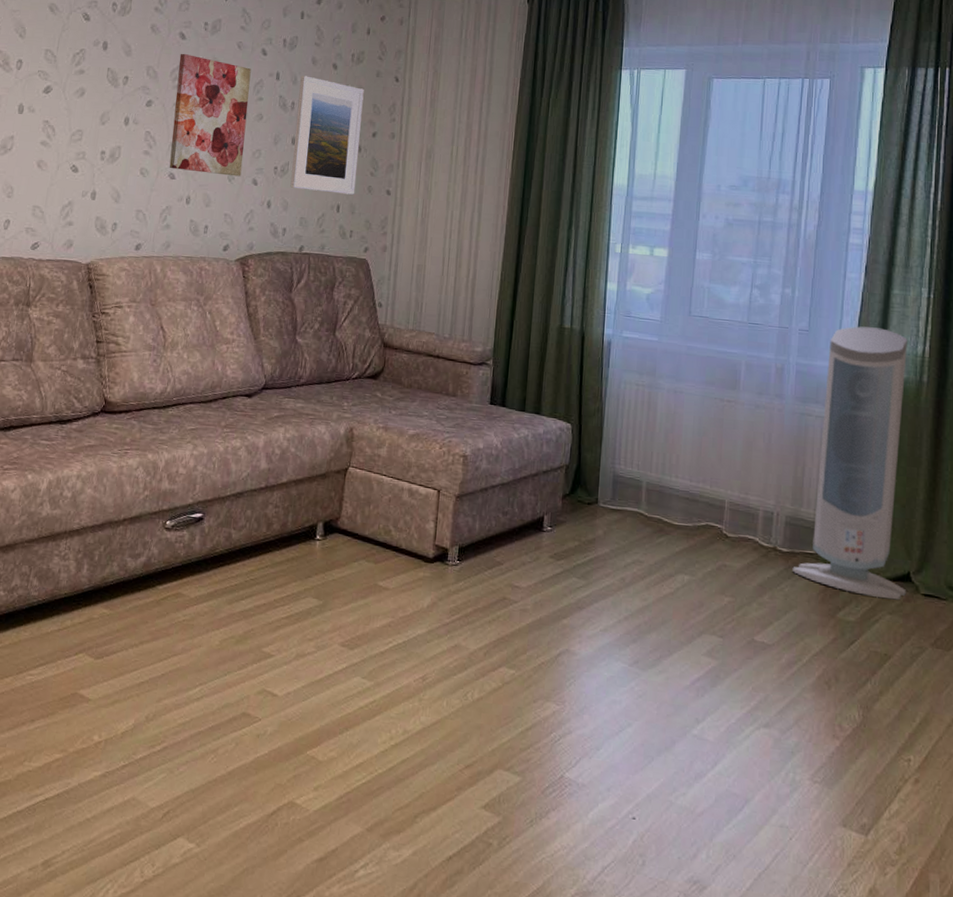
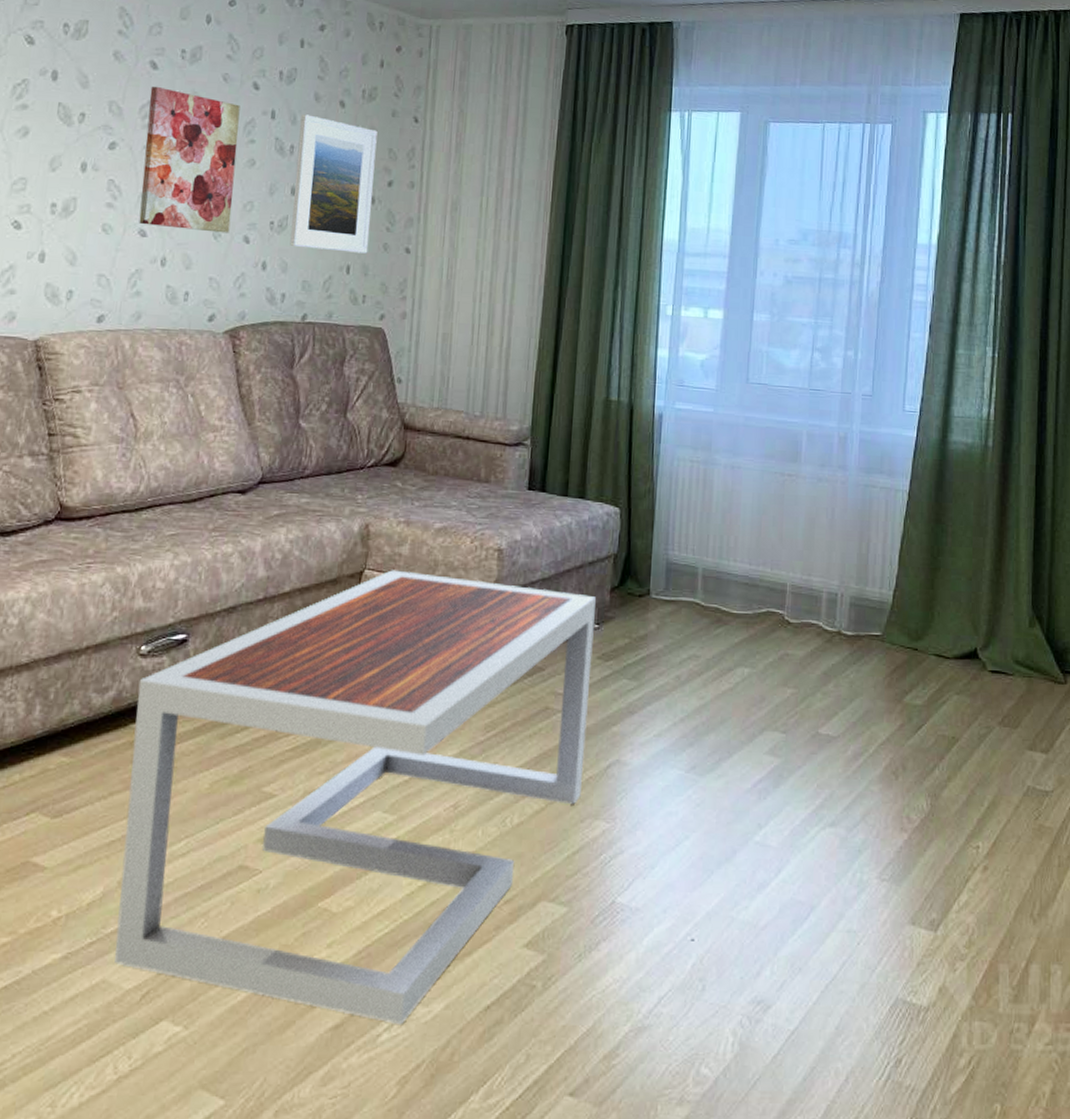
coffee table: none [142,468,549,864] -> present [115,570,596,1024]
air purifier: present [792,326,908,599] -> none [857,389,973,678]

